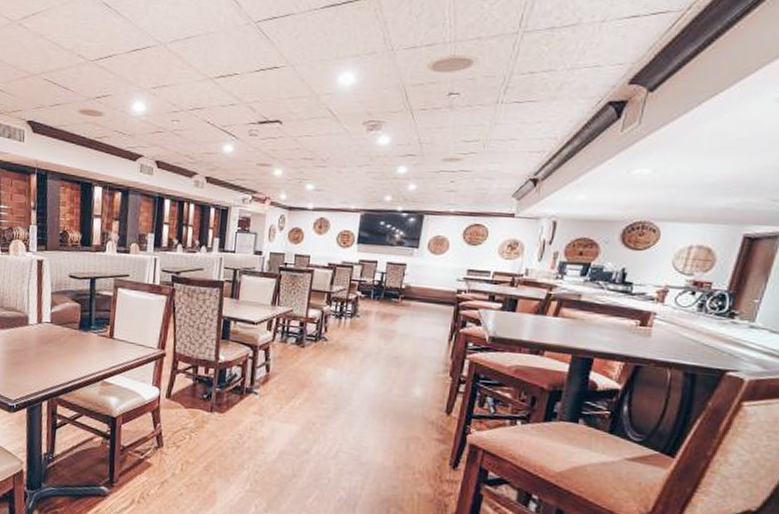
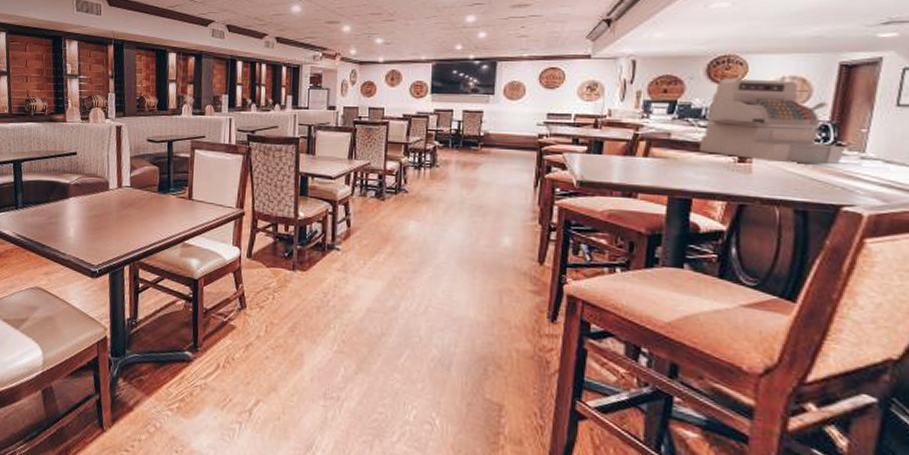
cash register: none [604,244,736,333] -> present [695,78,844,165]

